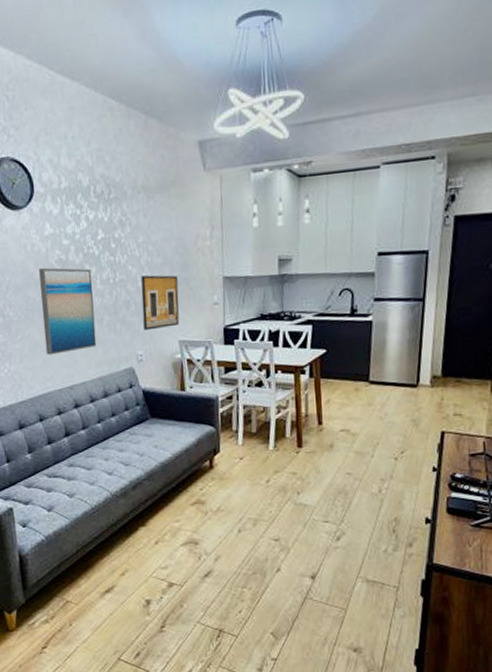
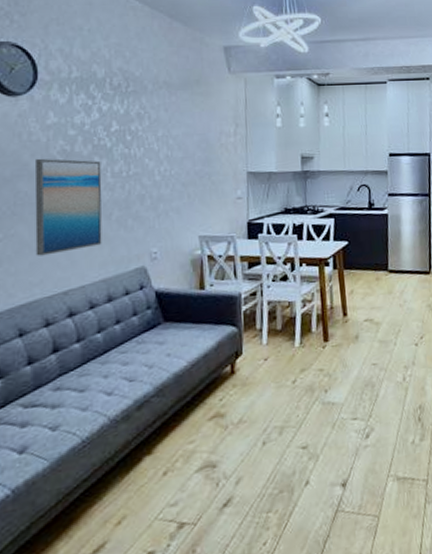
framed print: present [141,275,180,331] -> none [158,169,200,226]

